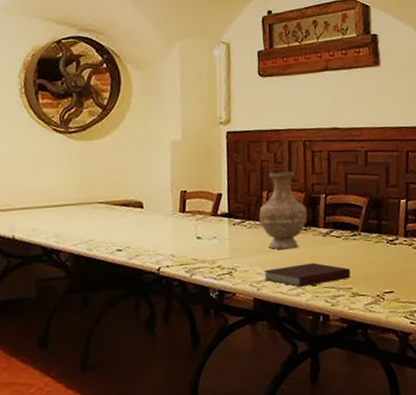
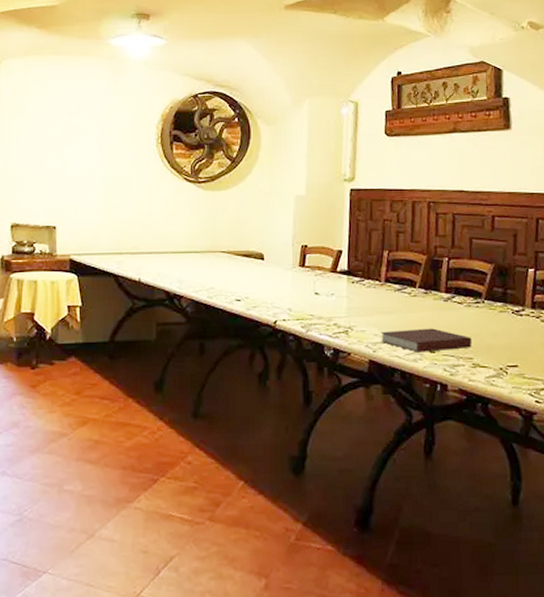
vase: present [259,171,307,250] -> none [378,232,428,312]

